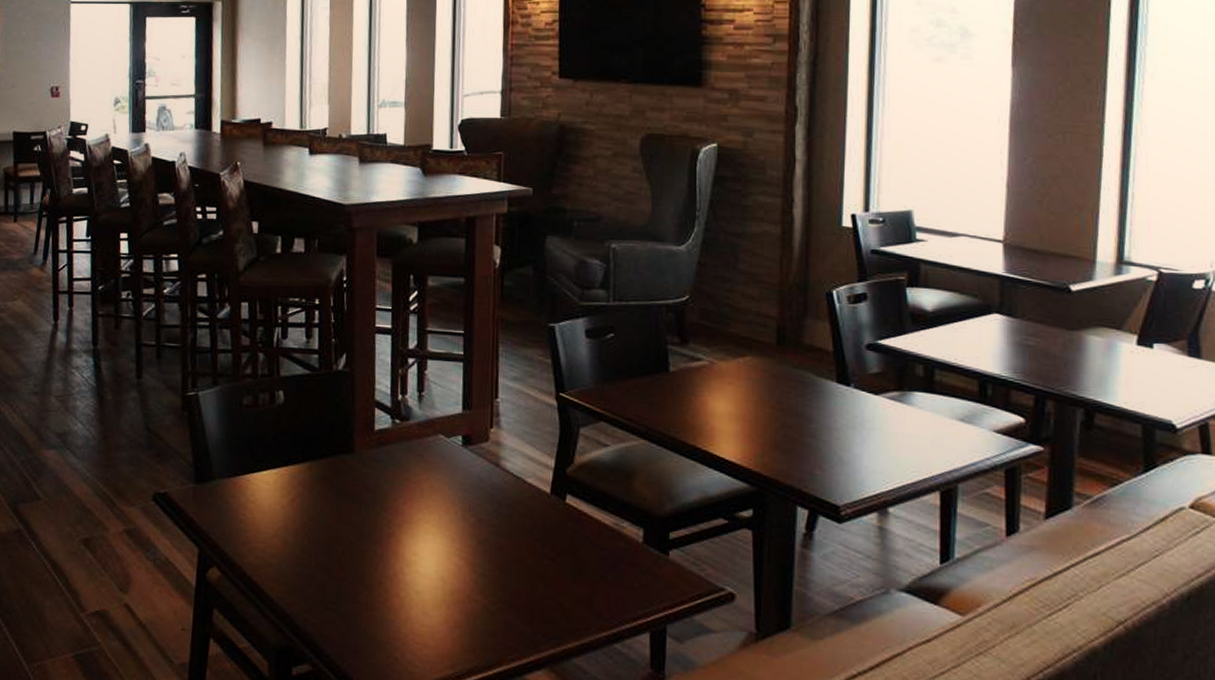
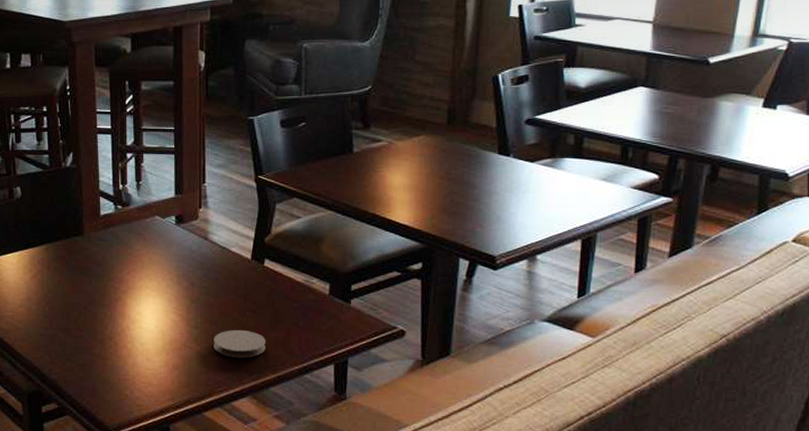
coaster: none [504,580,567,619] -> present [214,329,266,358]

